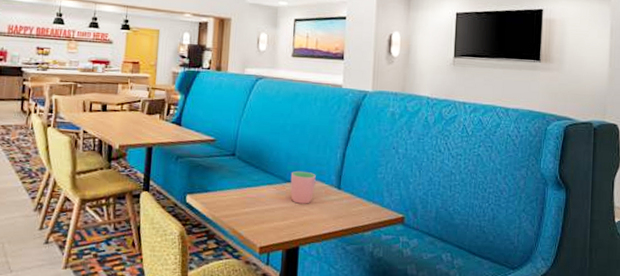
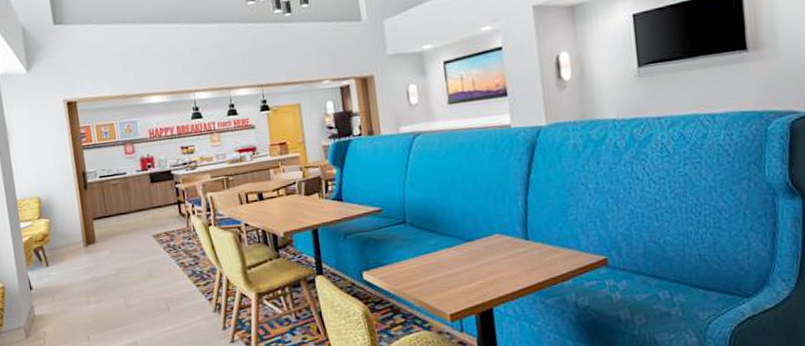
cup: present [290,171,316,204] -> none [469,226,500,263]

